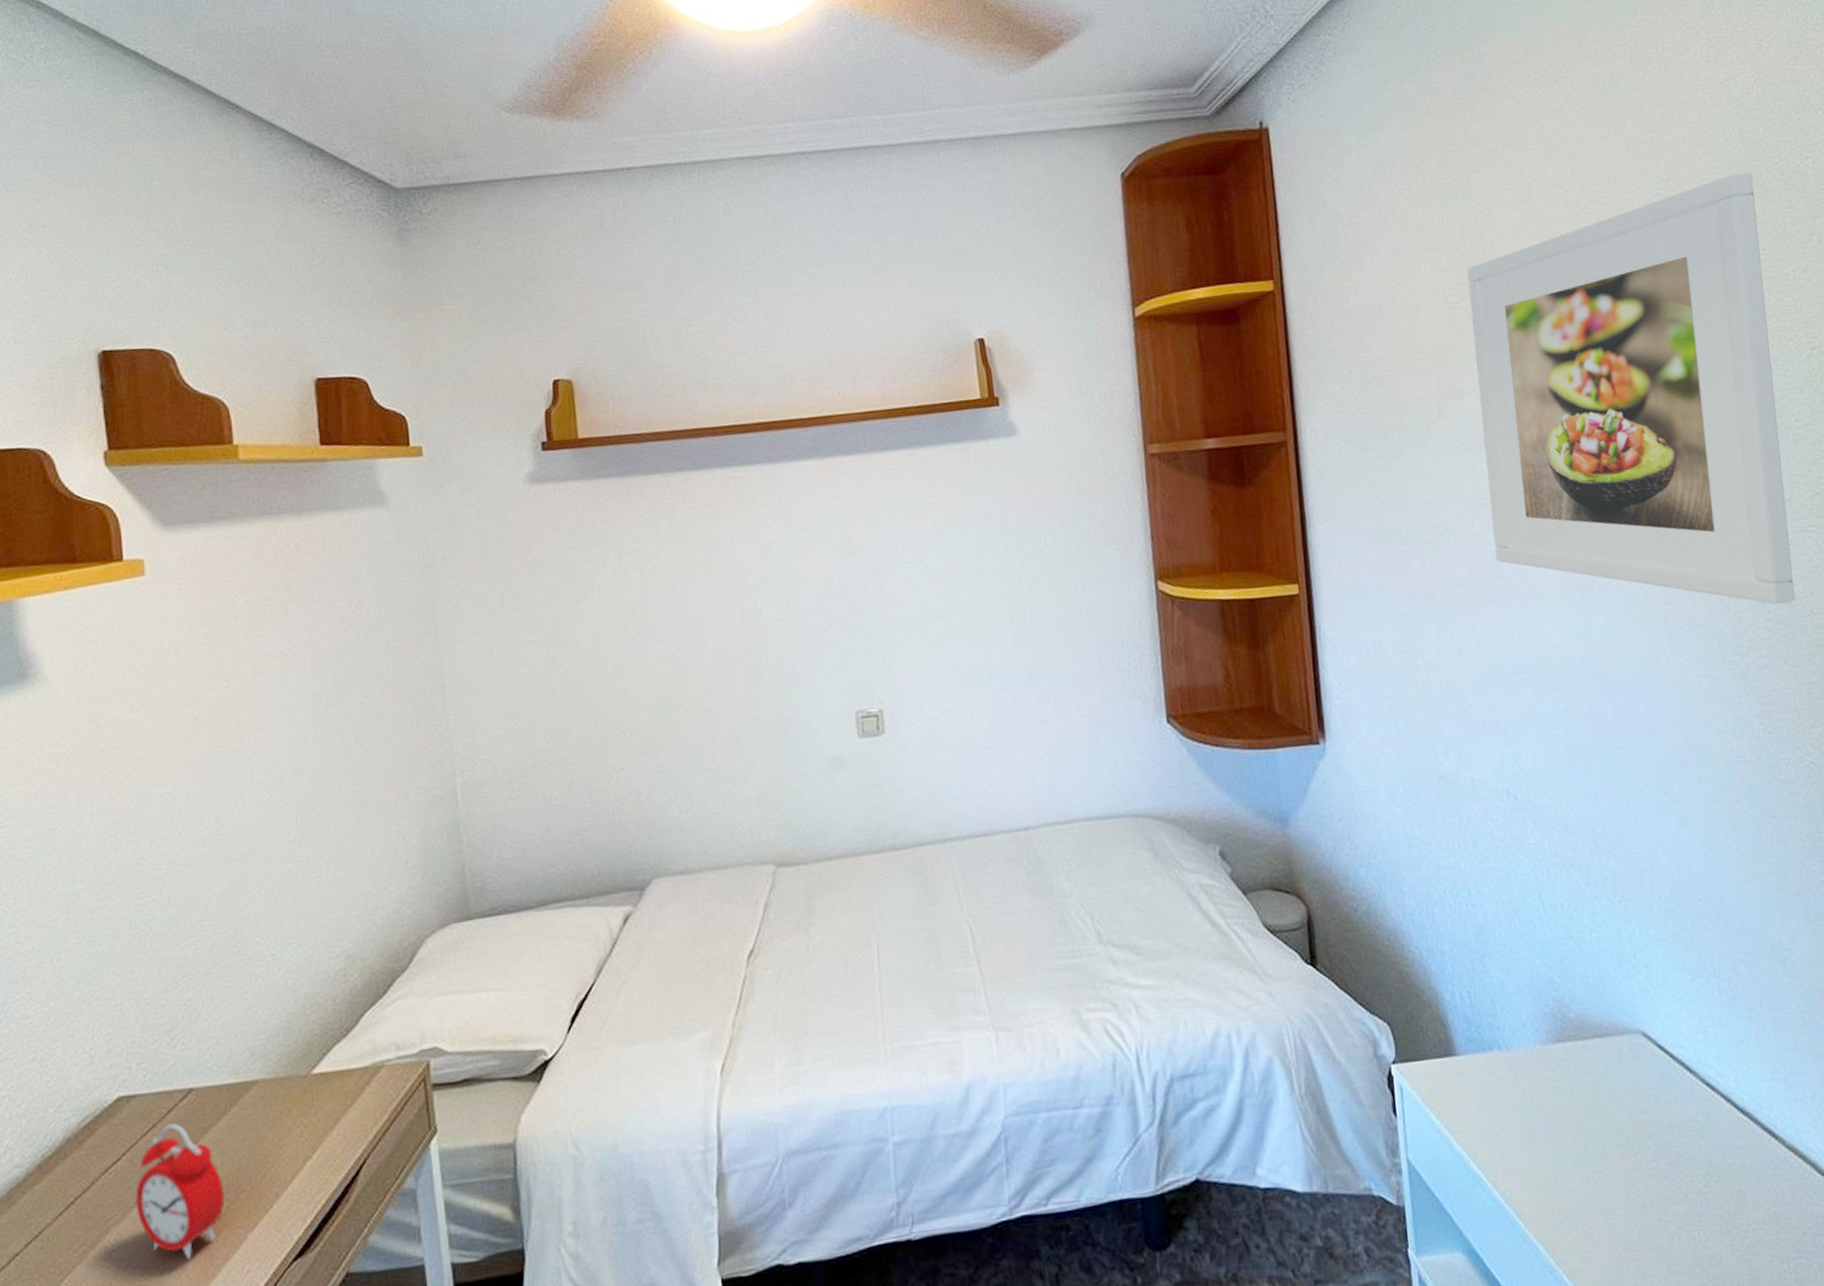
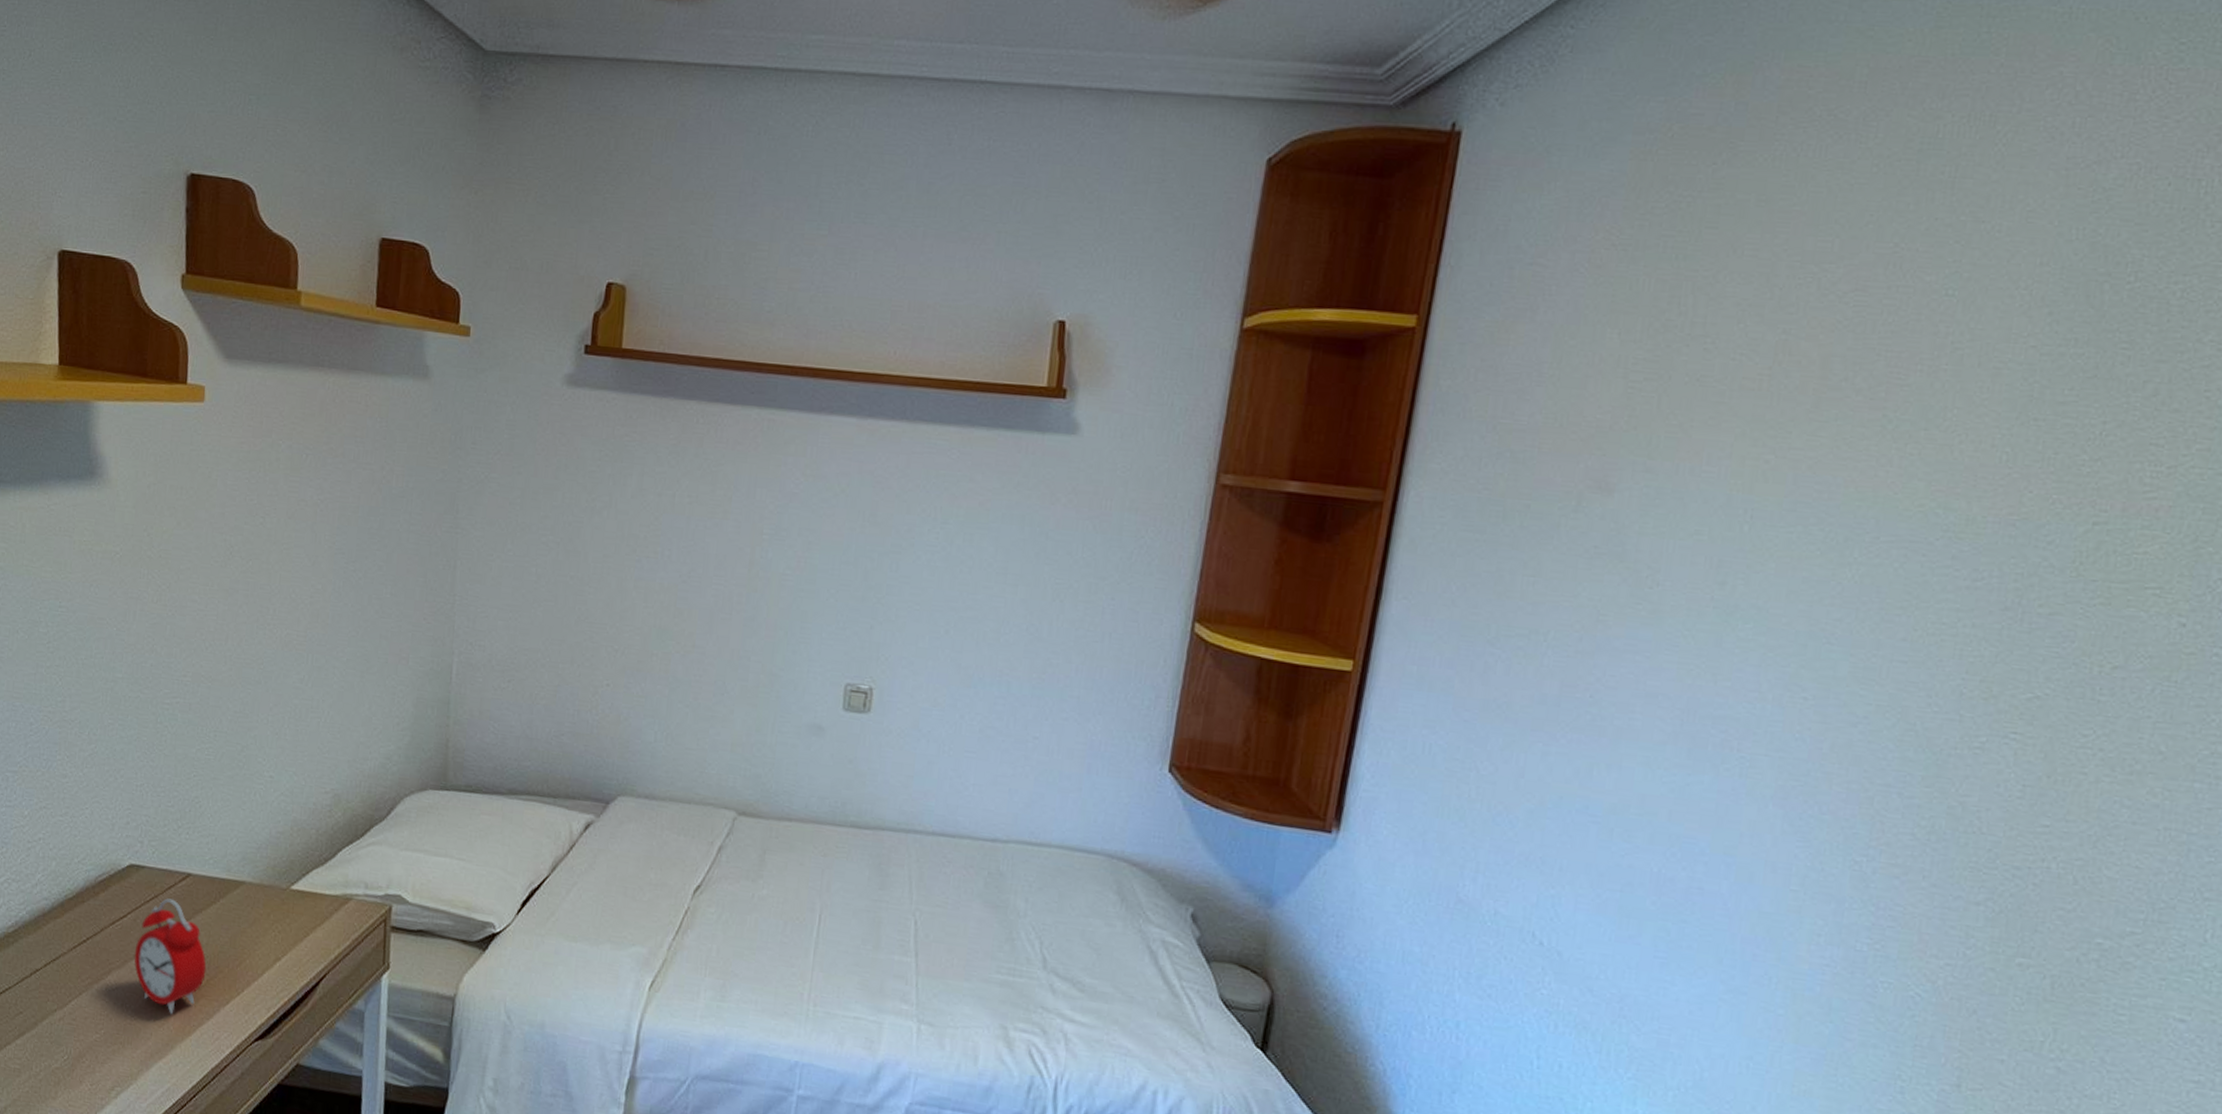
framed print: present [1467,172,1796,604] -> none [1596,286,2090,815]

